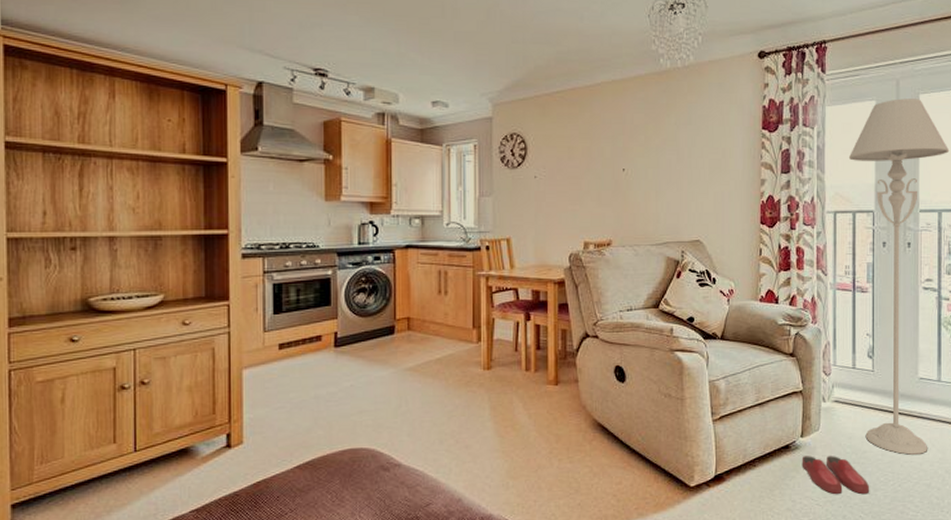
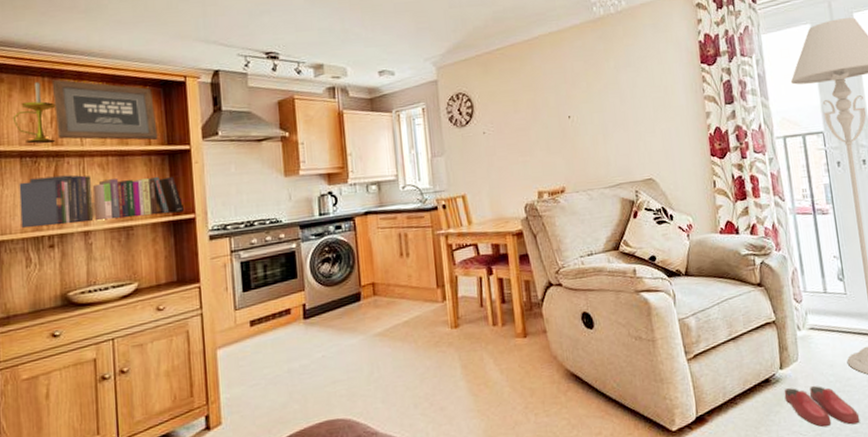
candle: none [36,73,84,141] -> present [12,82,56,144]
books: none [40,176,120,228] -> present [19,175,94,229]
picture frame: none [80,72,193,149] -> present [51,79,158,141]
books: none [121,185,216,227] -> present [94,176,184,221]

